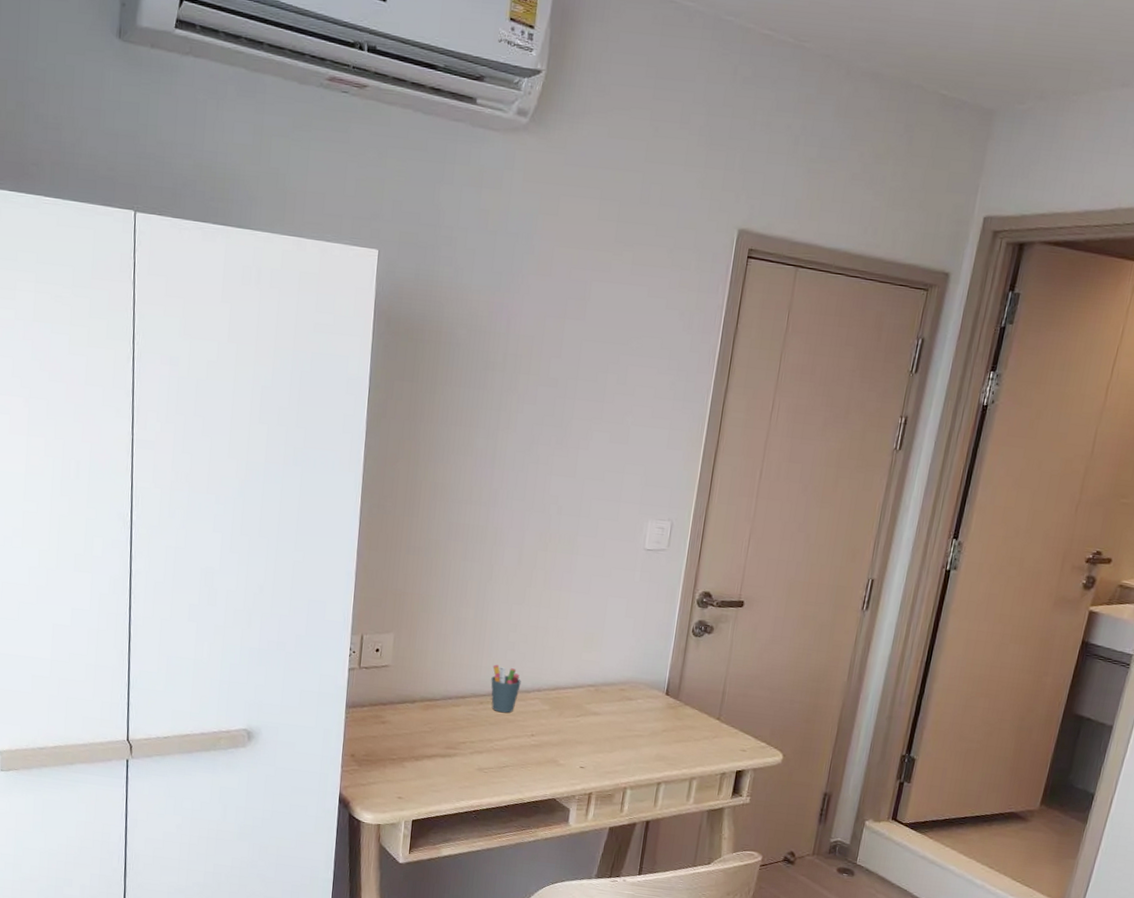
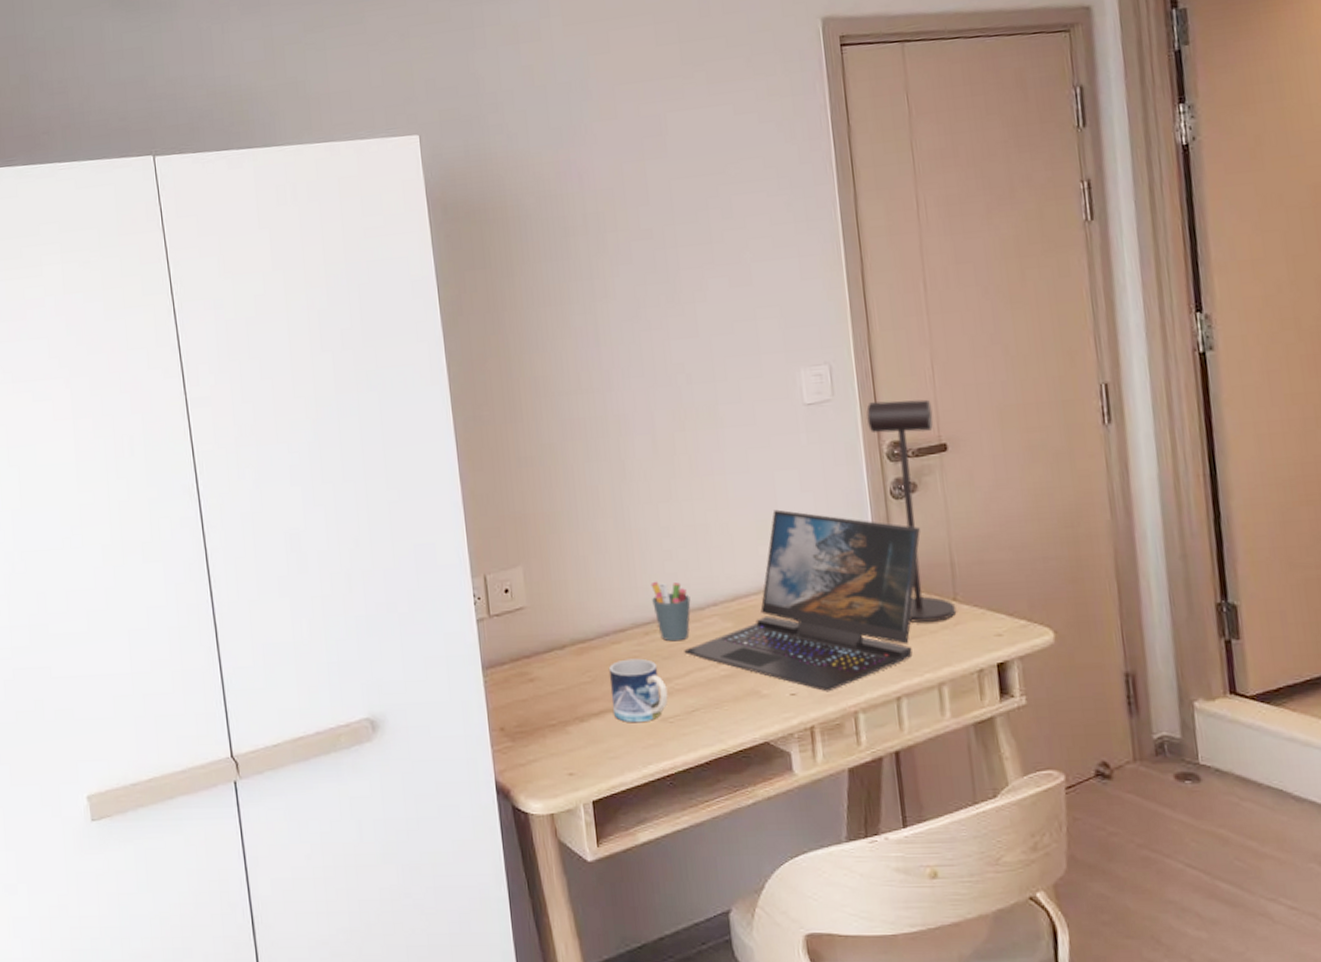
mug: none [442,719,488,769] -> present [608,658,668,723]
laptop: none [507,627,707,770] -> present [684,509,920,692]
desk lamp: none [681,558,741,733] -> present [866,399,957,623]

